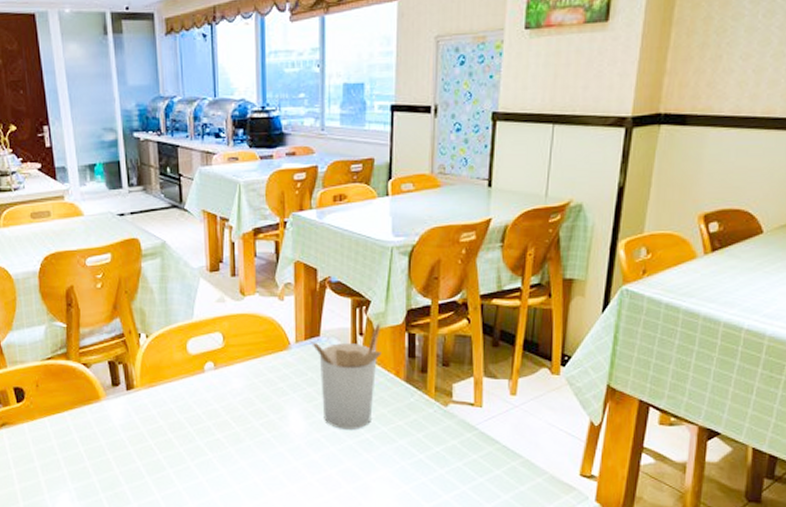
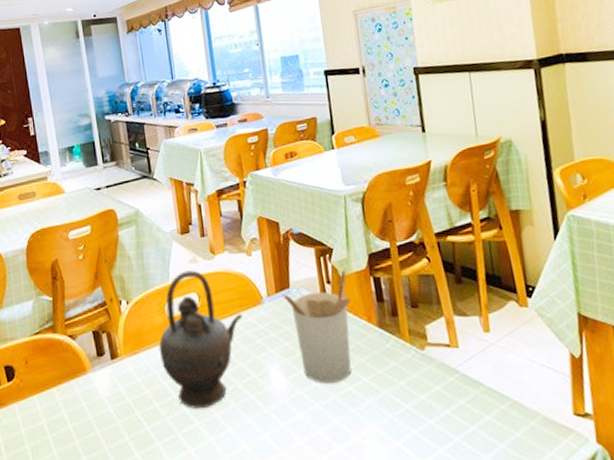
teapot: none [177,310,267,442] -> present [158,270,243,409]

